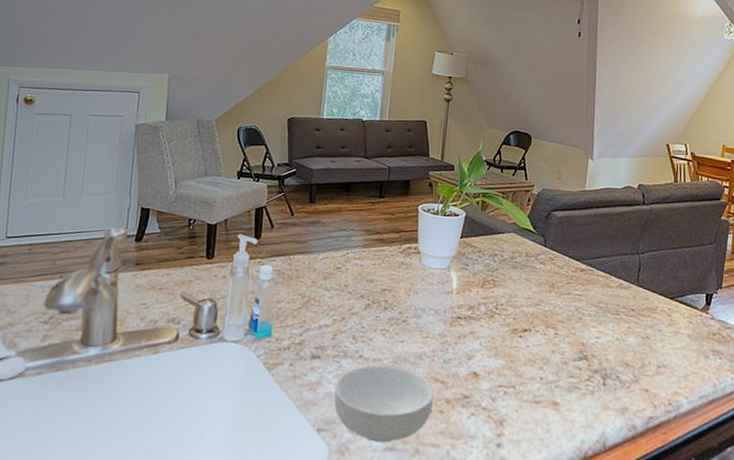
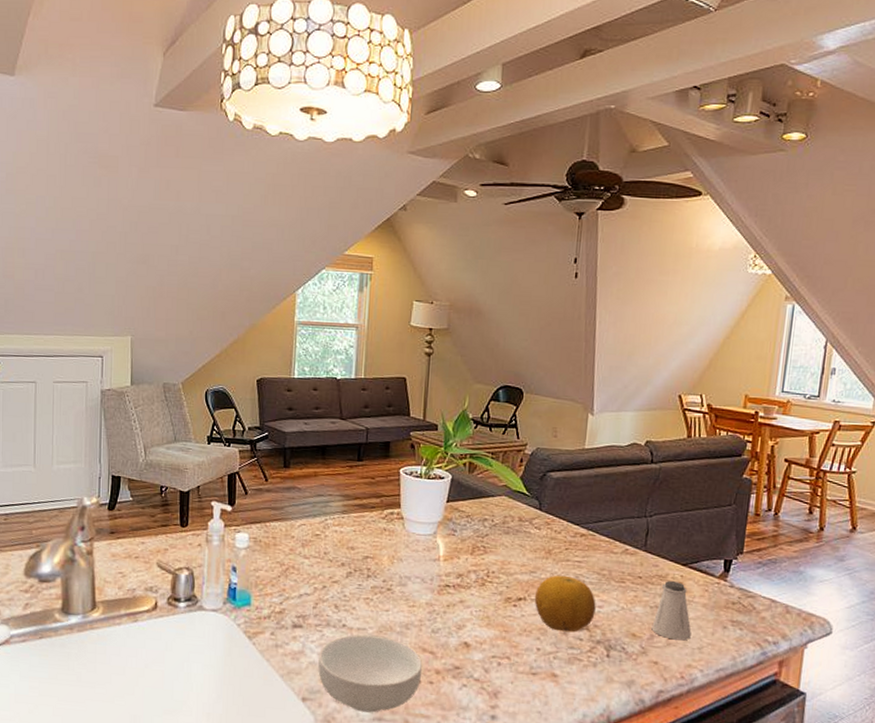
fruit: none [538,307,594,362] -> present [534,575,596,633]
saltshaker: none [643,313,678,369] -> present [651,581,692,641]

